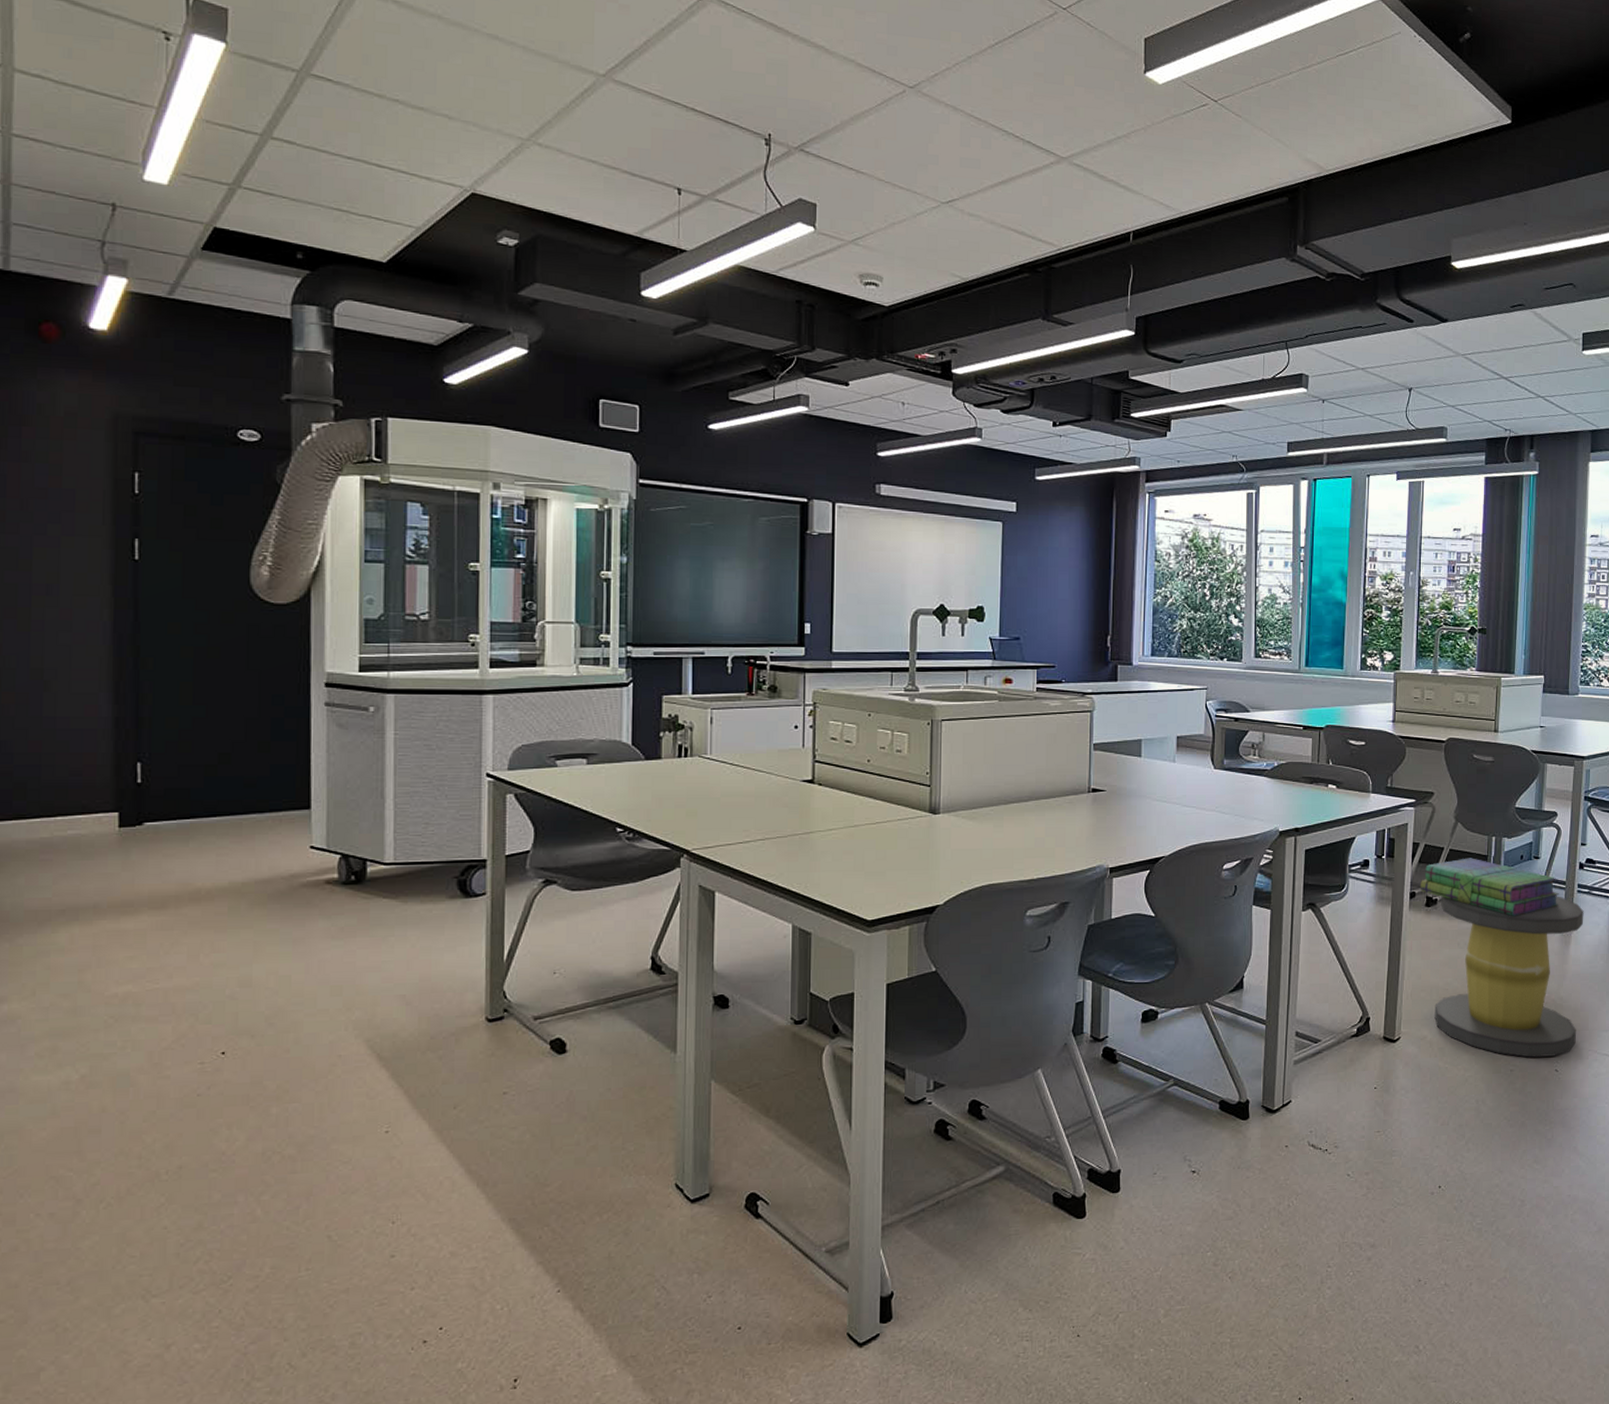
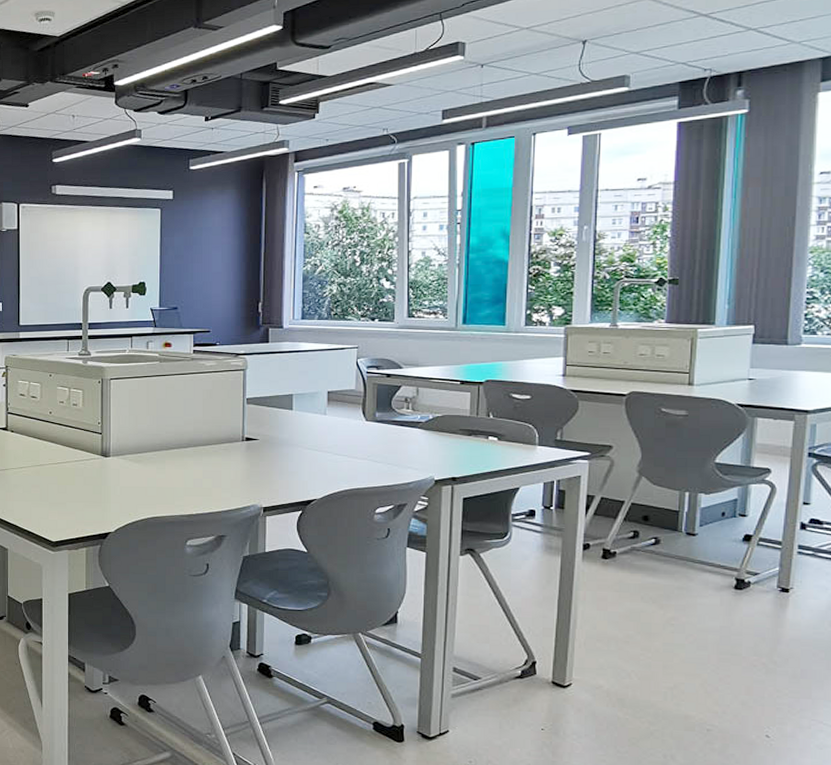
stack of books: present [1419,858,1559,916] -> none [595,512,773,574]
stool: present [1434,896,1584,1058] -> none [612,549,806,722]

